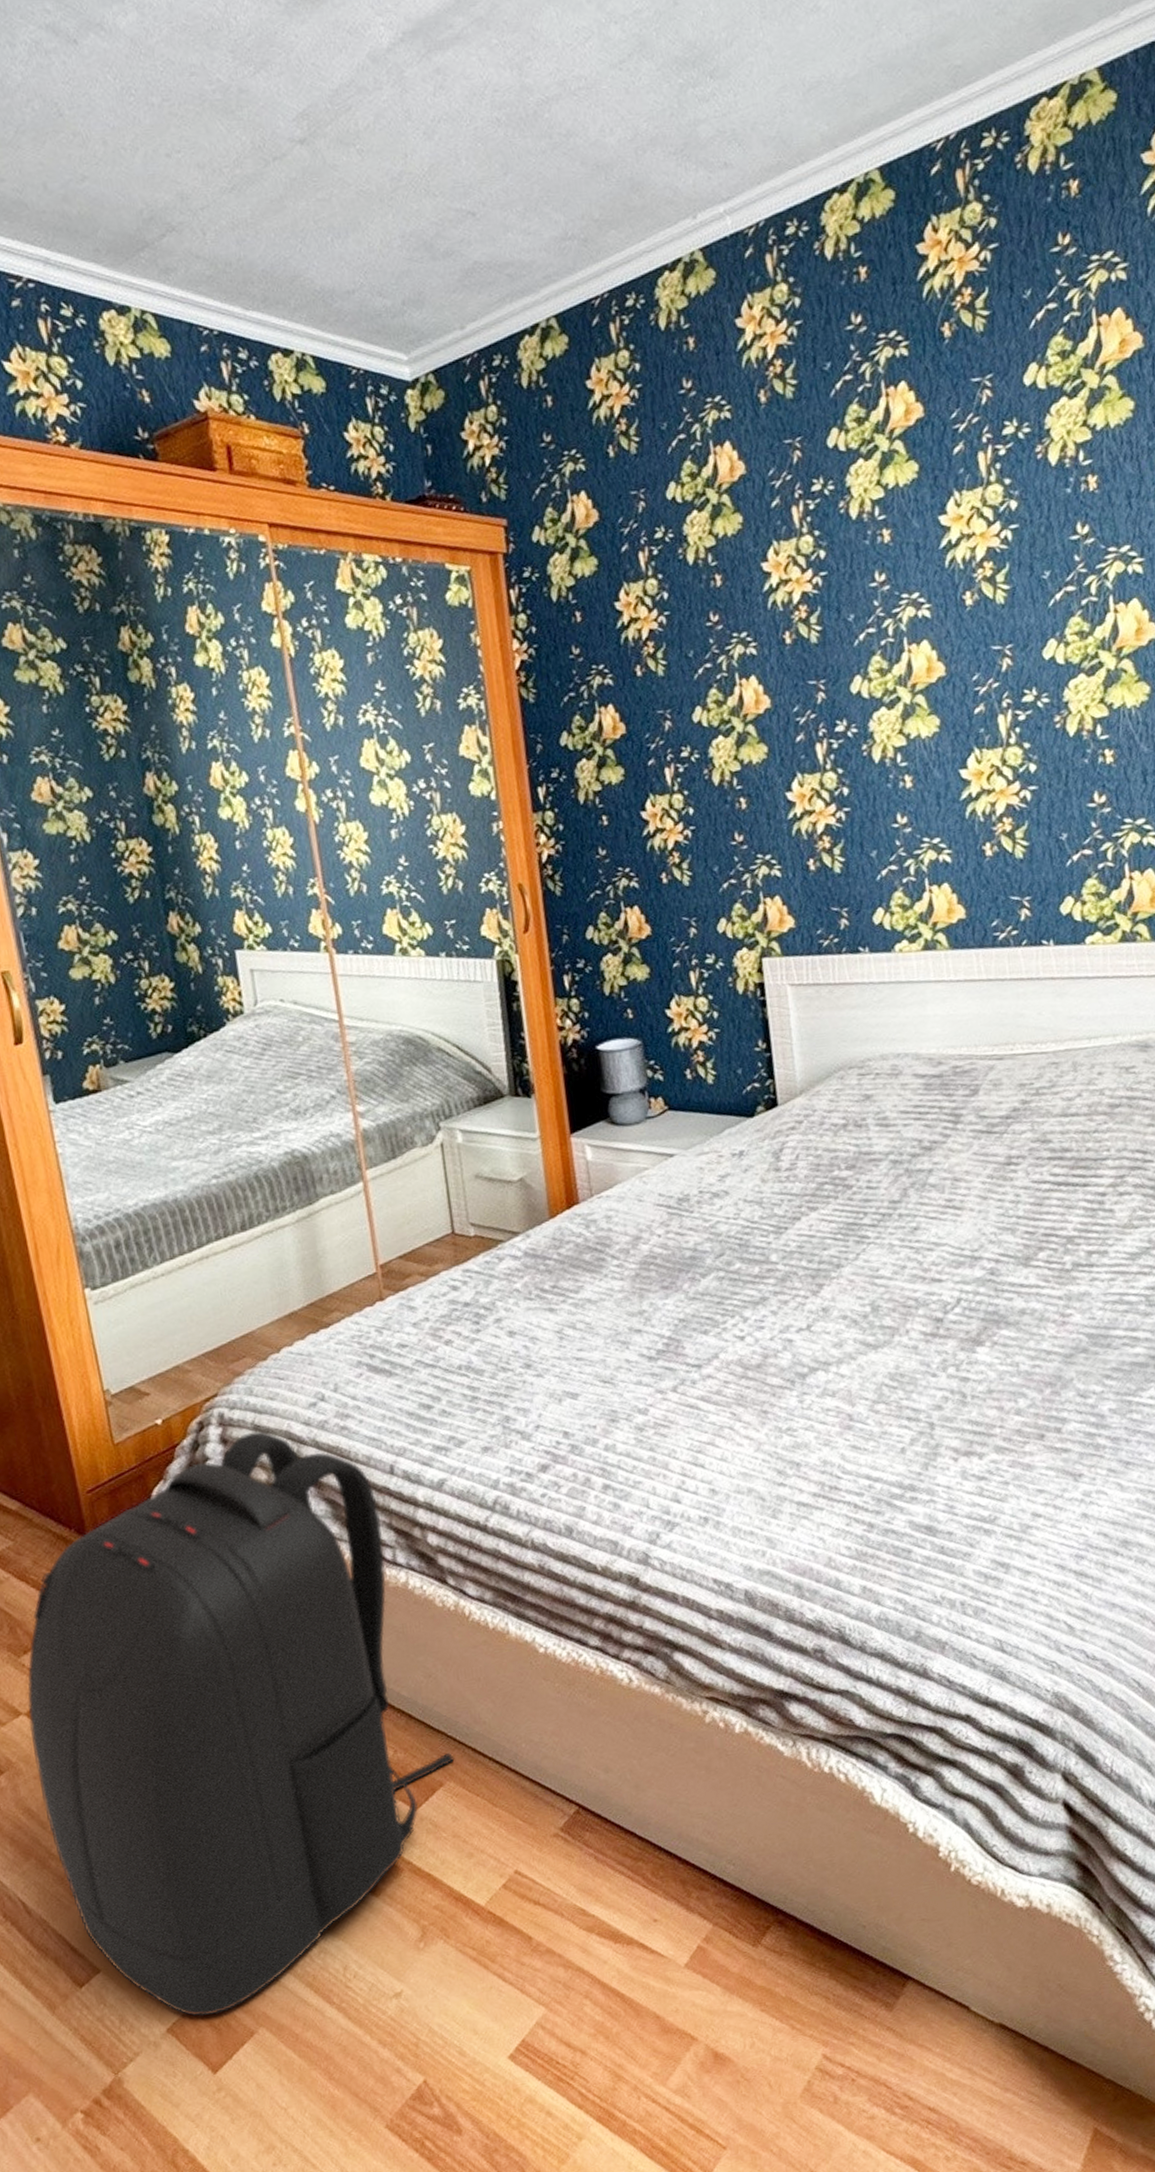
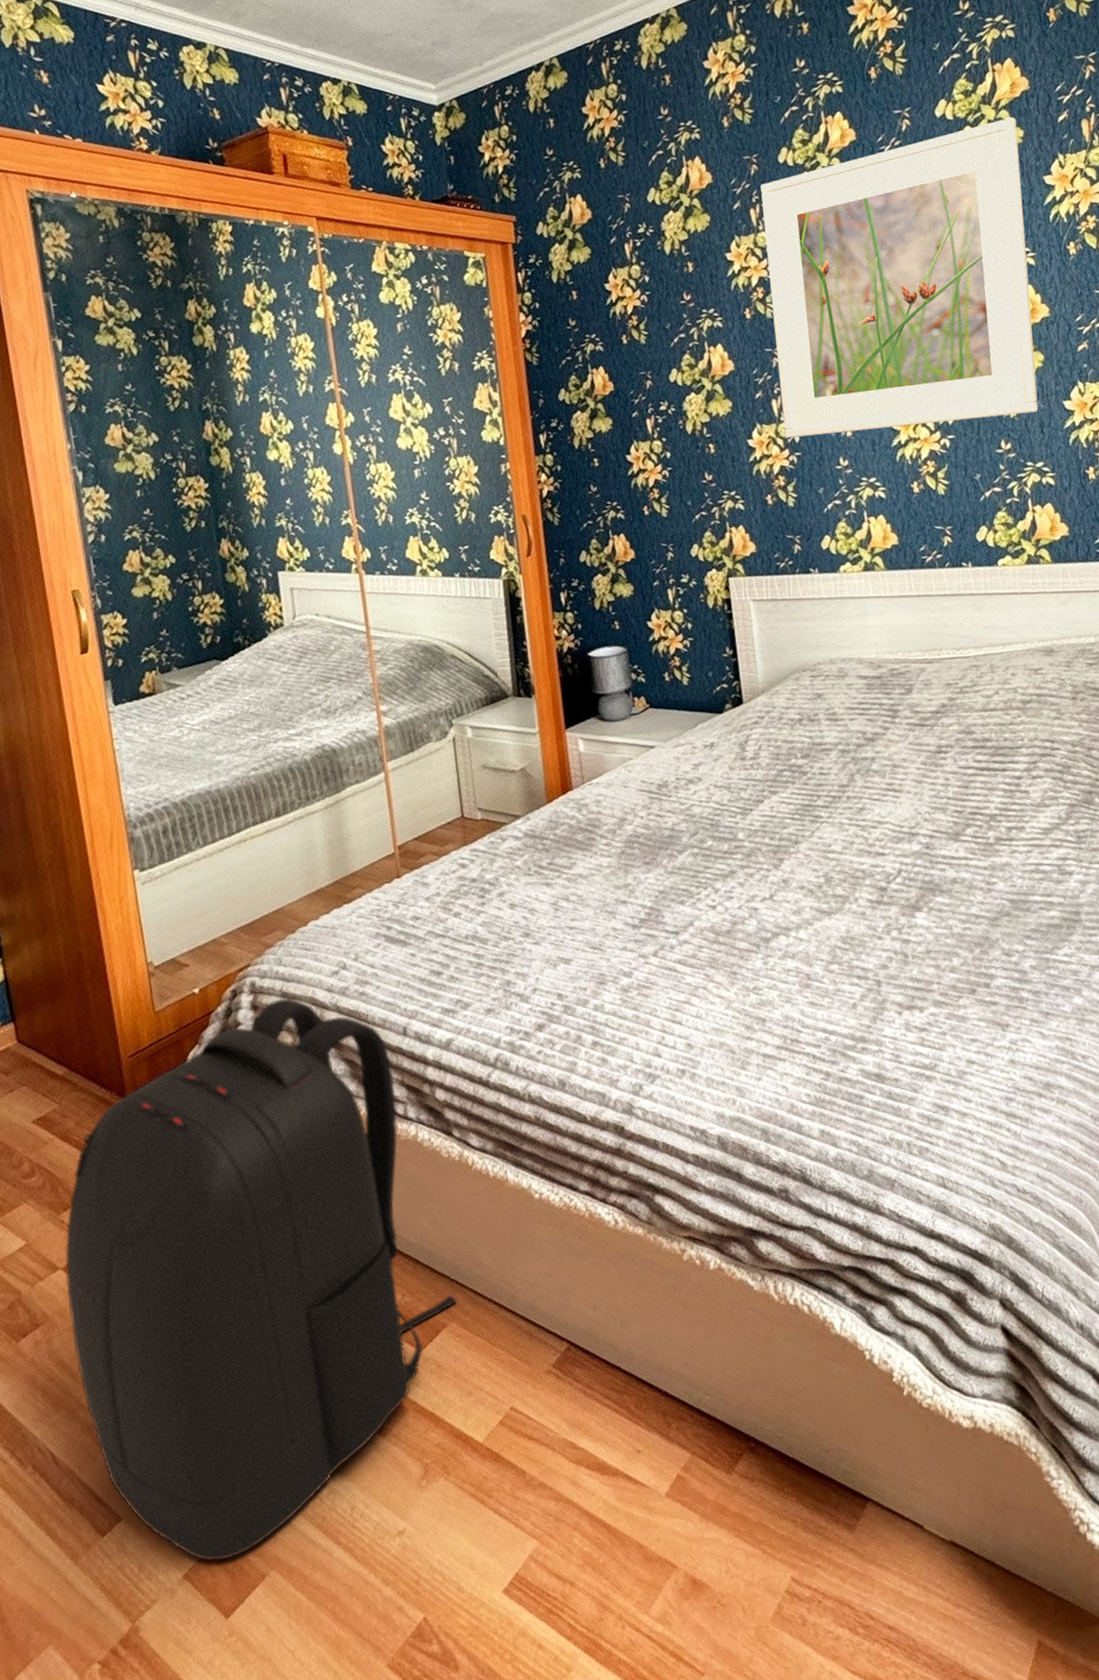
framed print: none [805,384,1142,790] -> present [760,117,1039,438]

